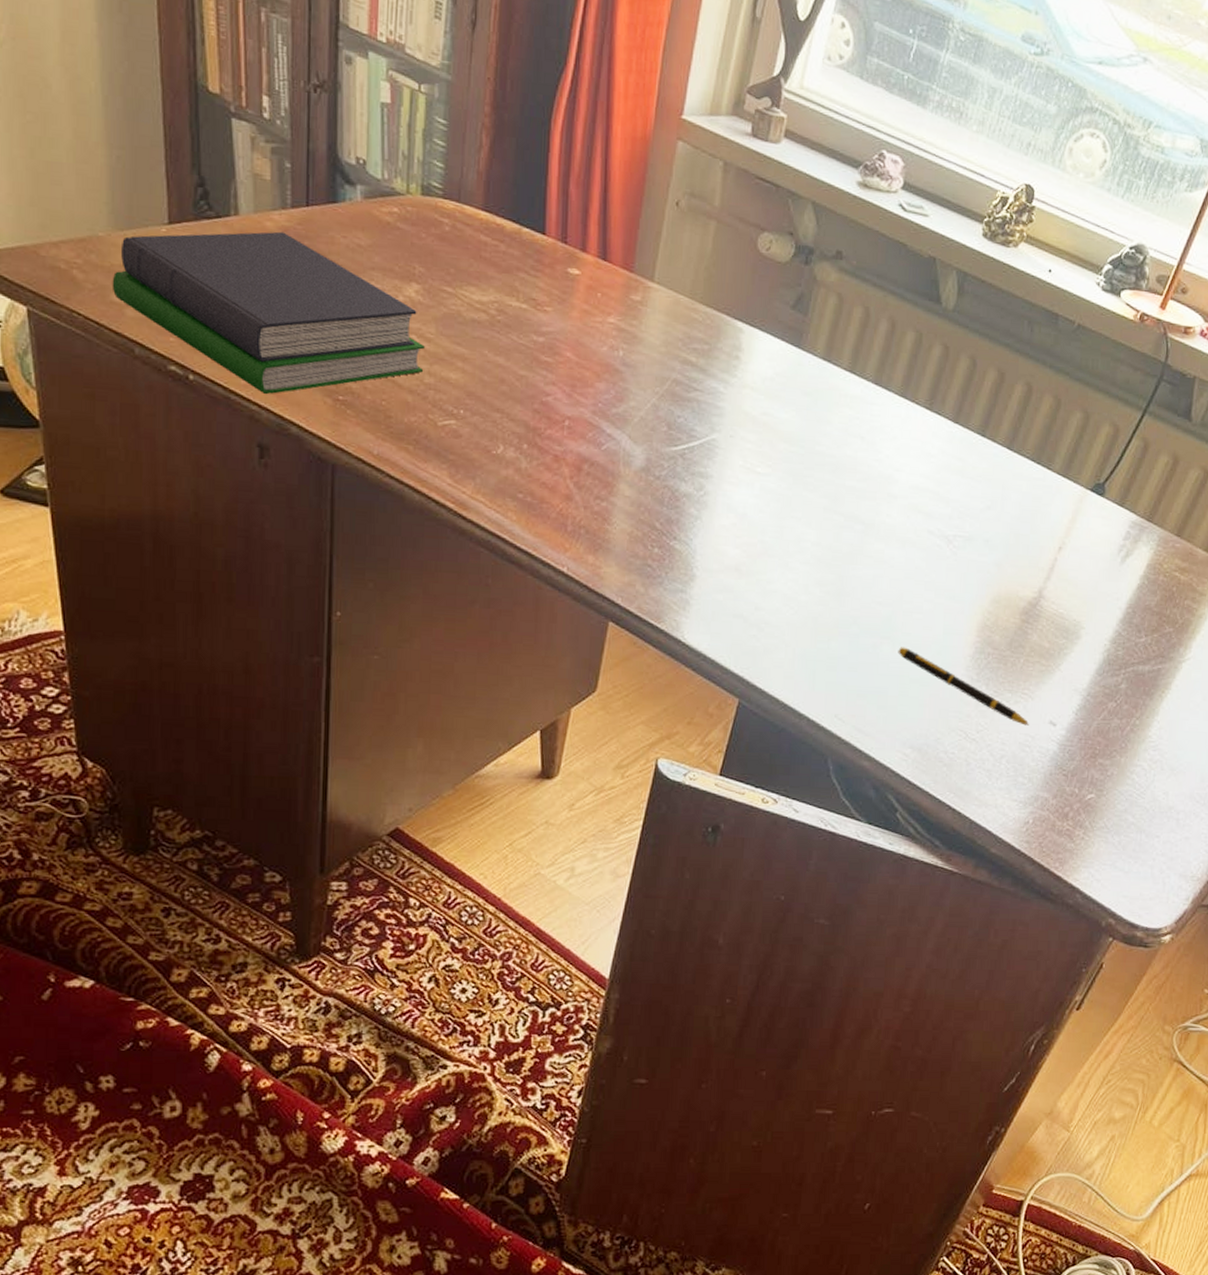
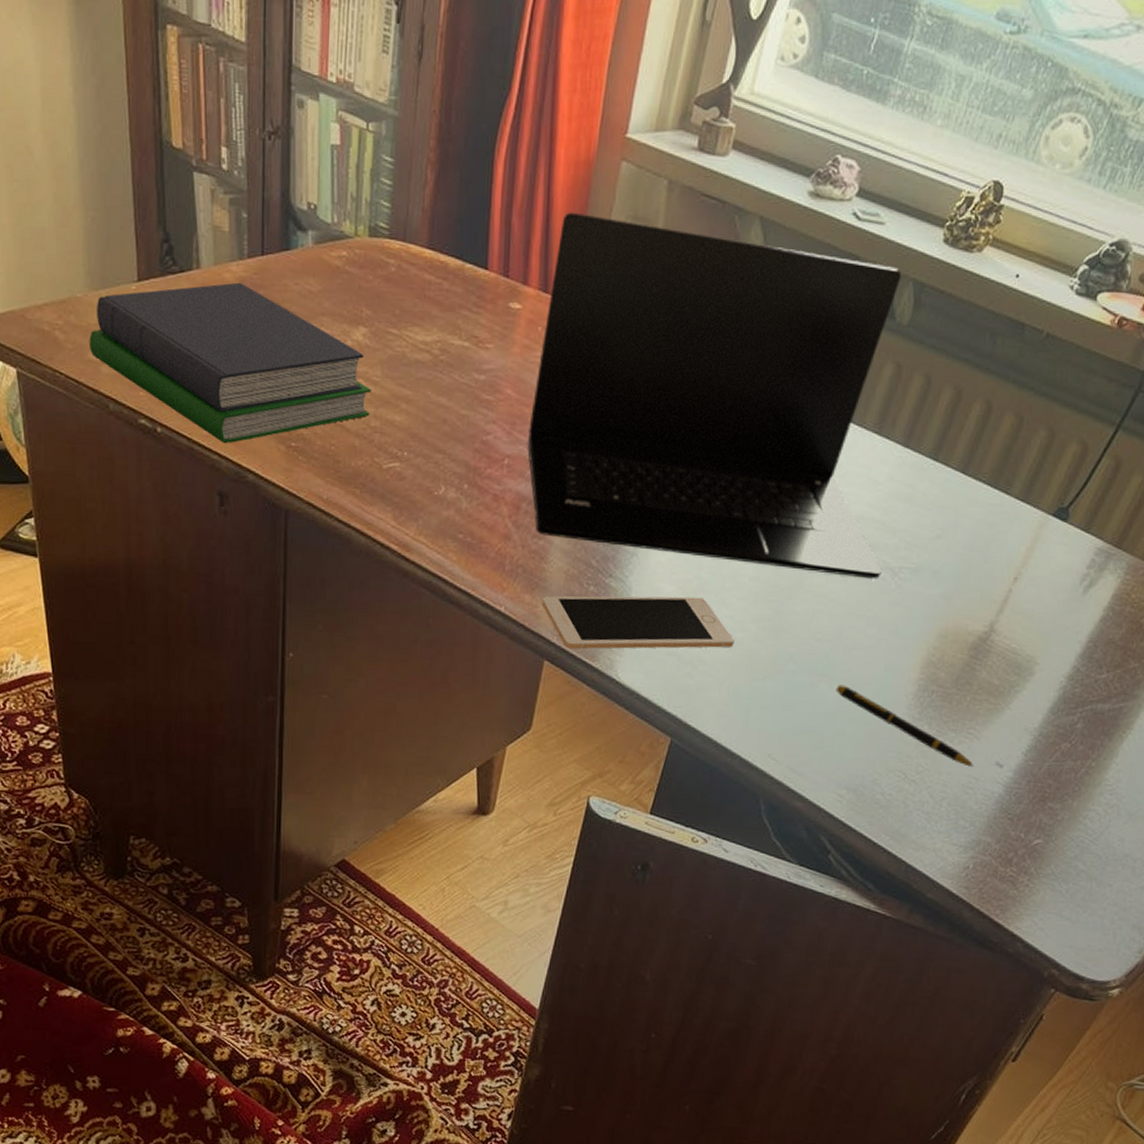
laptop: none [588,185,946,546] -> present [527,212,902,579]
cell phone: none [606,557,799,611] -> present [543,596,734,649]

